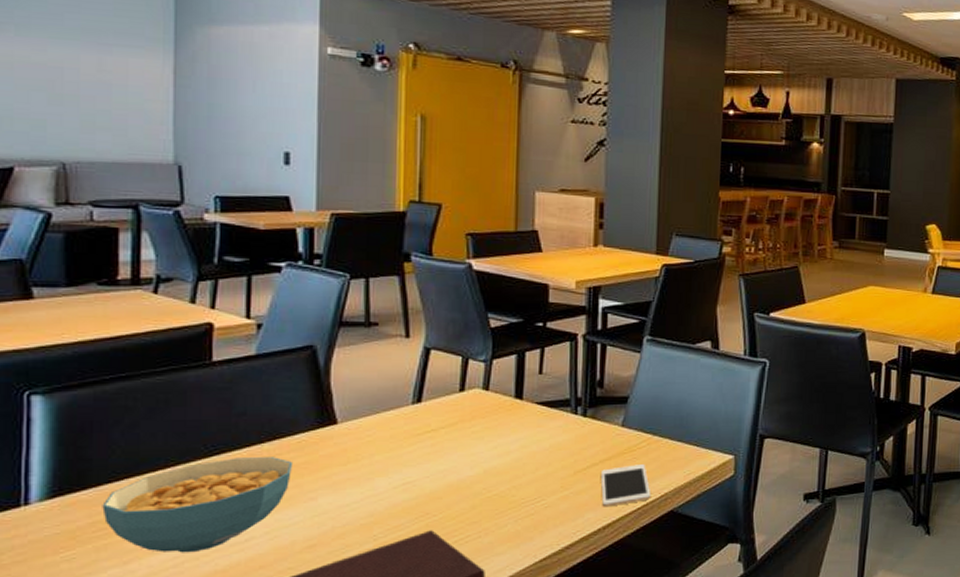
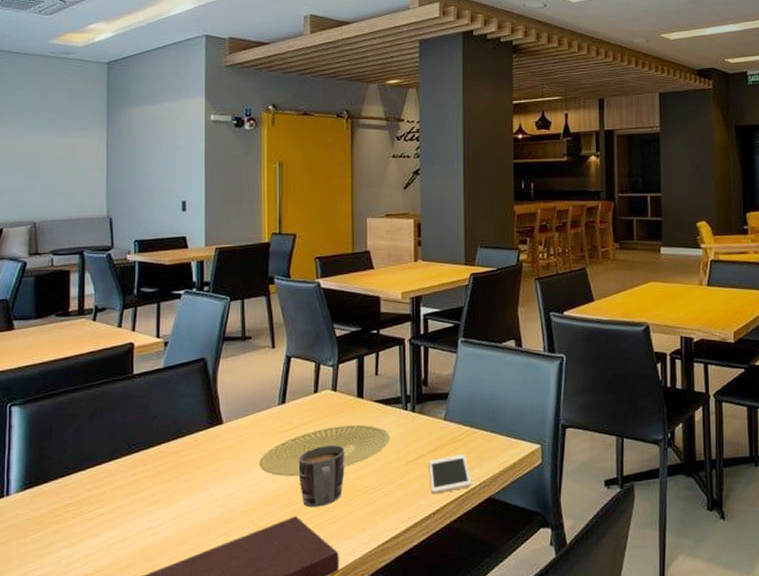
cereal bowl: present [102,457,294,553] -> none [58,453,192,536]
plate: none [385,428,554,486] -> present [259,424,390,477]
mug: none [436,450,497,521] -> present [298,444,345,508]

